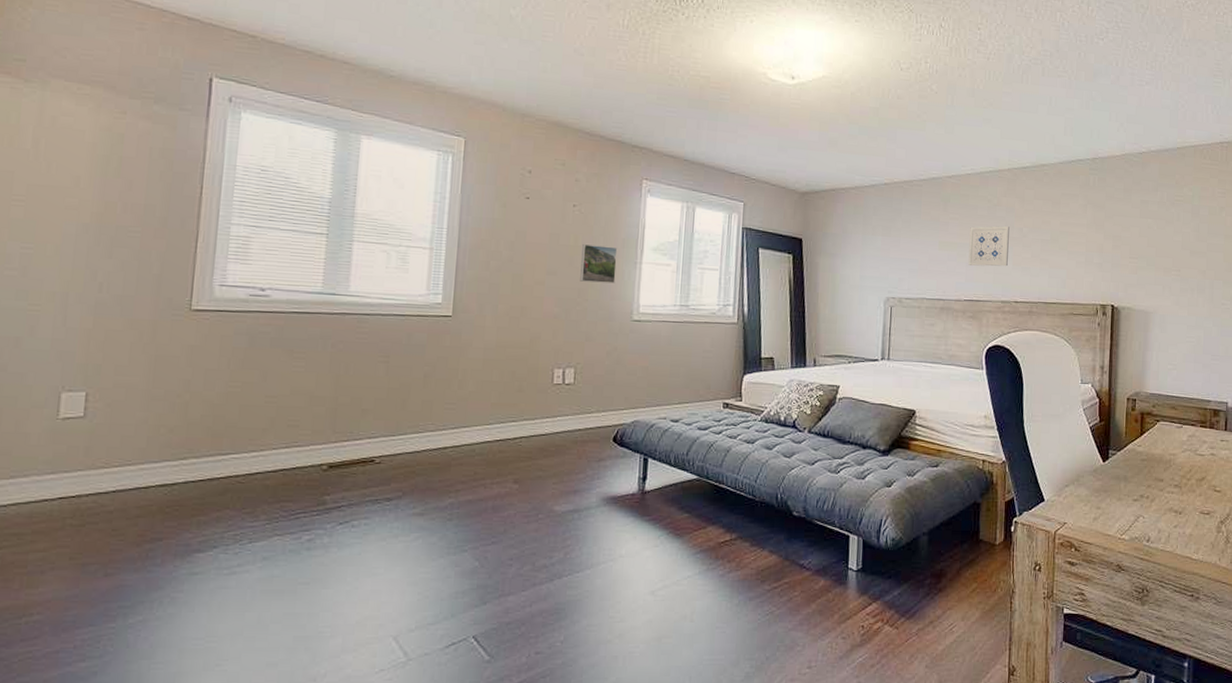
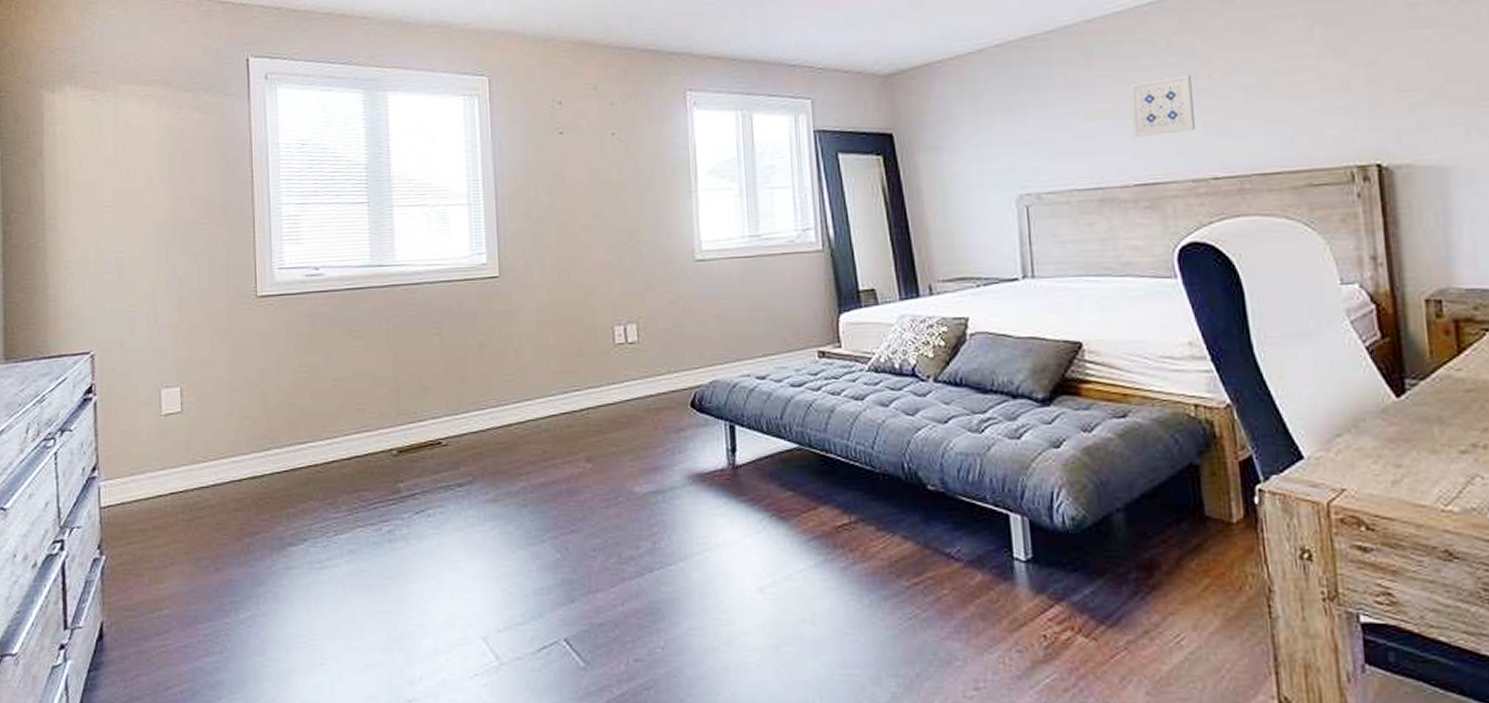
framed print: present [580,243,618,284] -> none [627,175,670,221]

